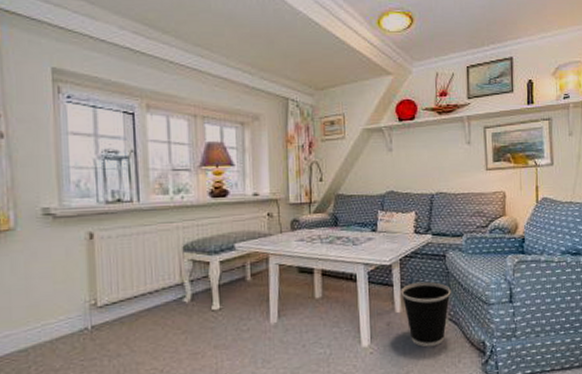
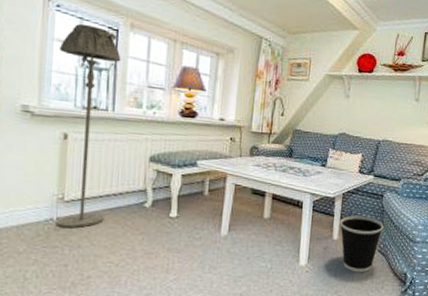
floor lamp: none [74,112,142,337] -> present [57,24,121,229]

